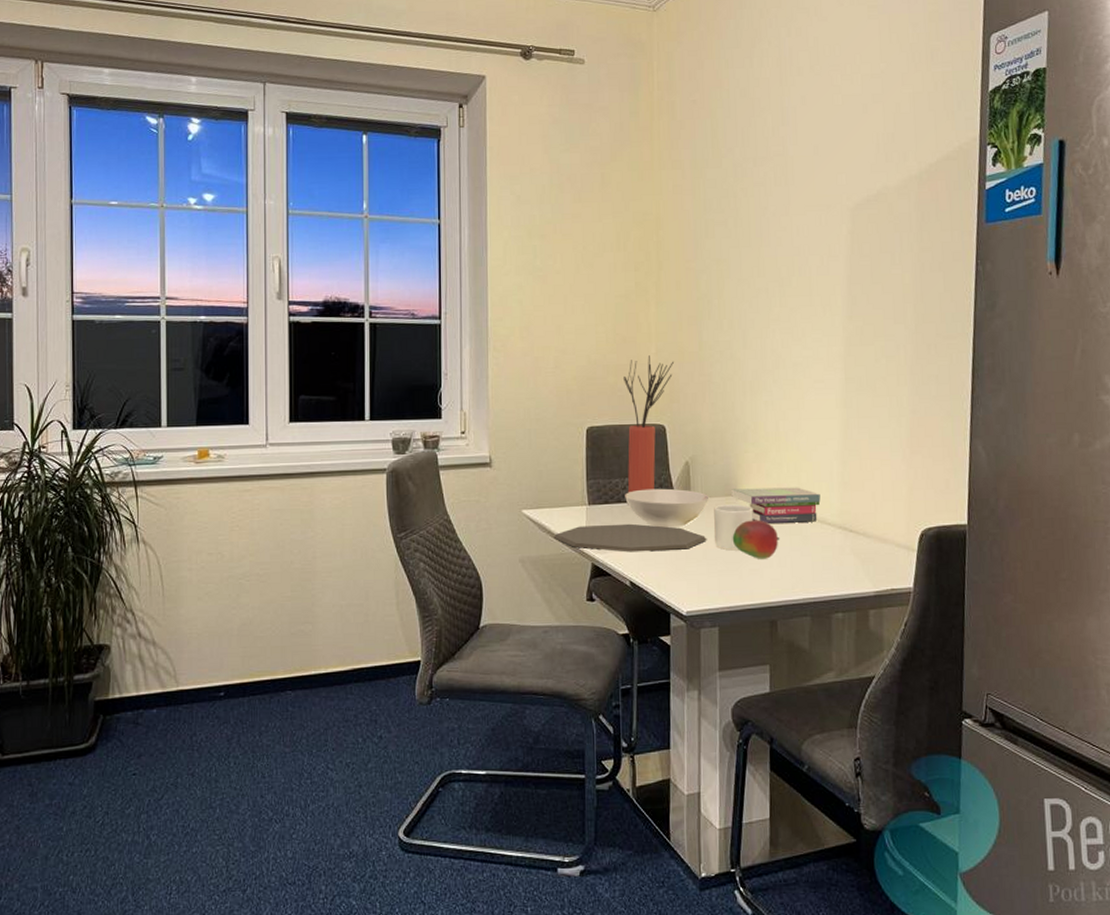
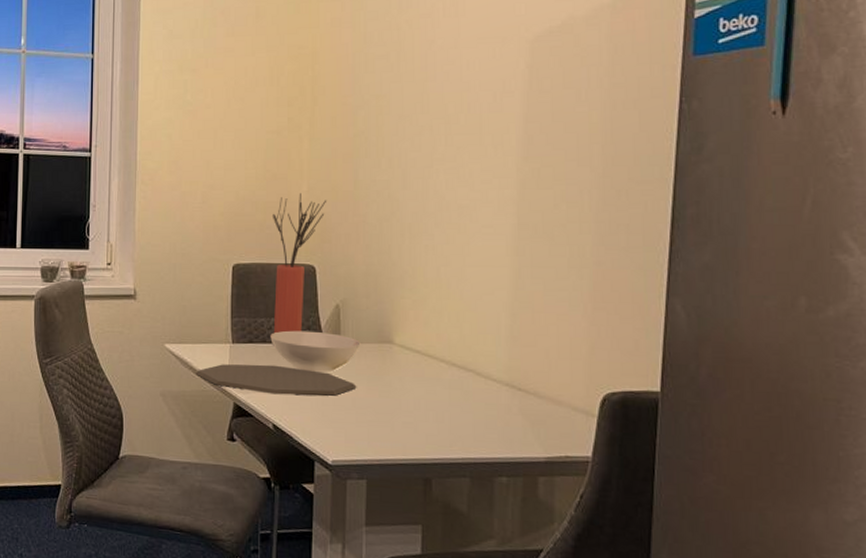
mug: present [713,504,753,551] -> none [364,352,409,401]
books: present [731,487,821,523] -> none [385,336,485,377]
fruit: present [732,520,780,559] -> none [384,370,438,413]

